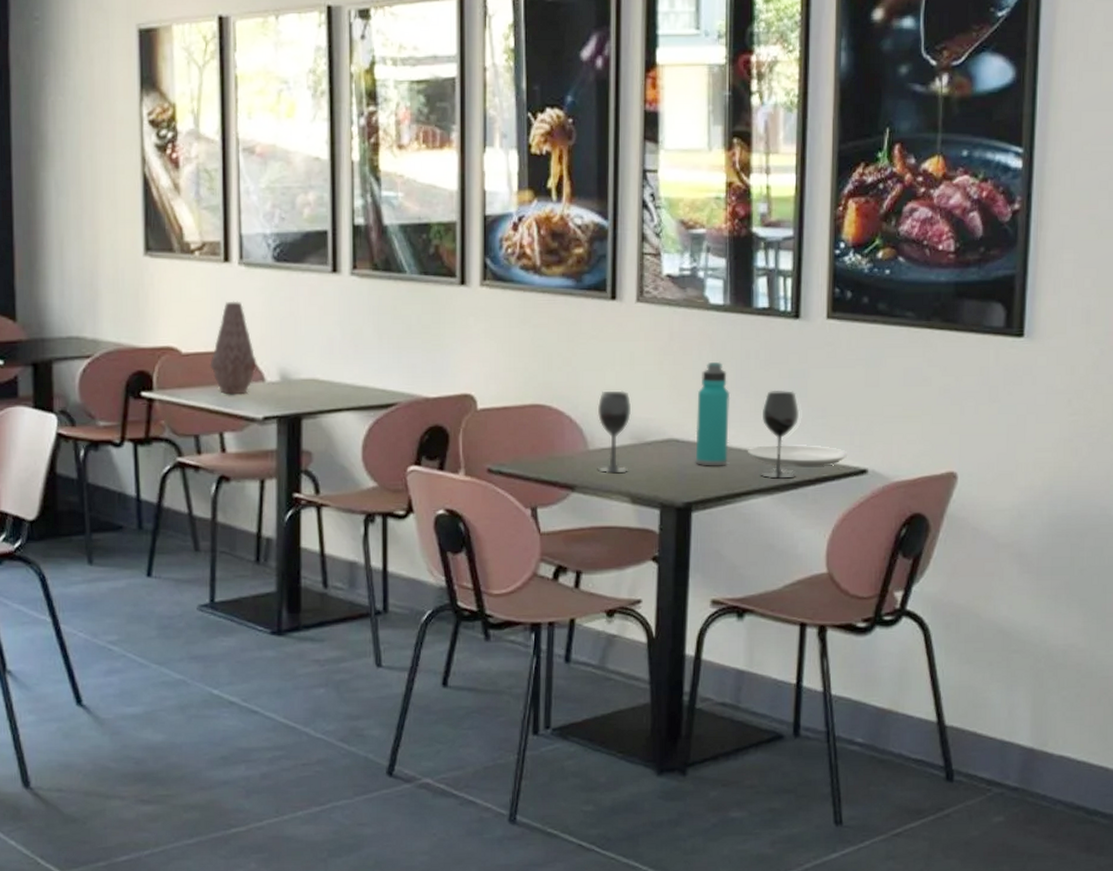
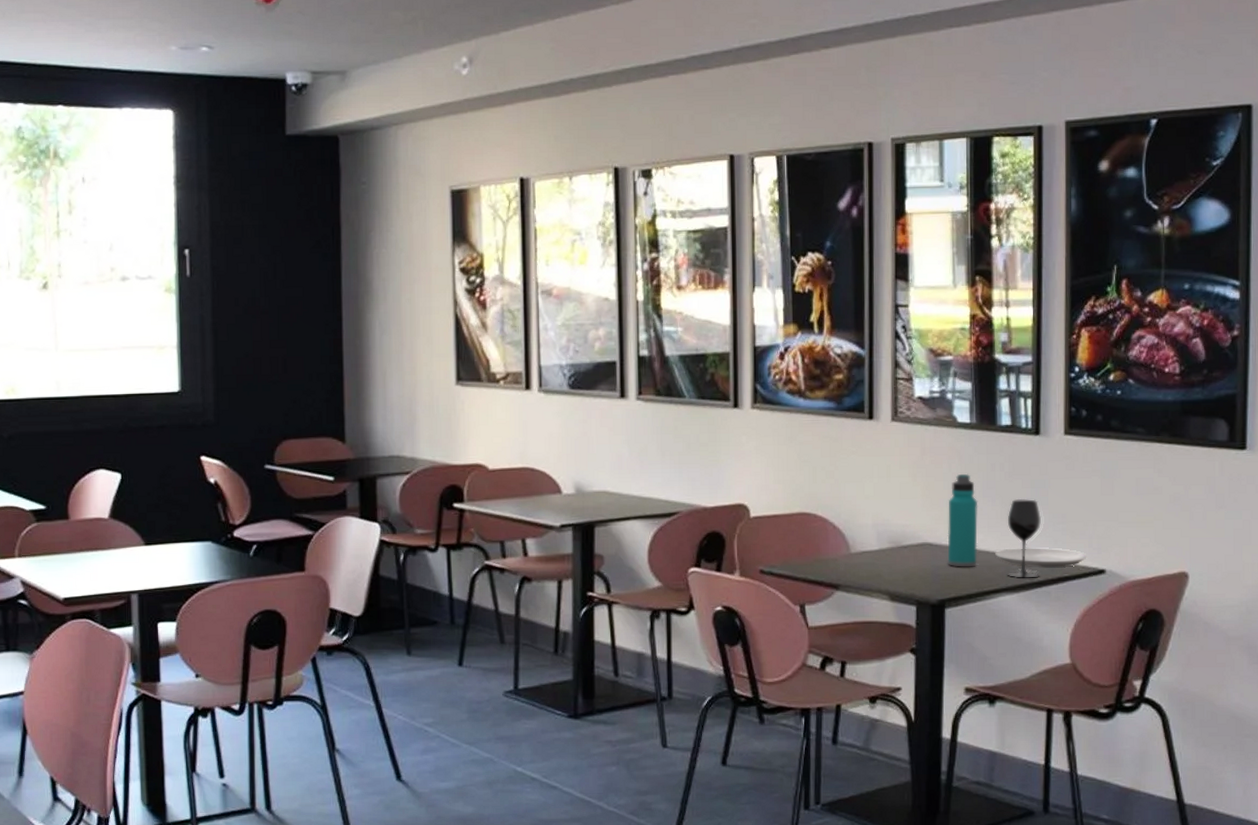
vase: present [210,301,257,395] -> none [513,423,555,506]
wine glass: present [597,390,632,474] -> none [858,500,889,574]

